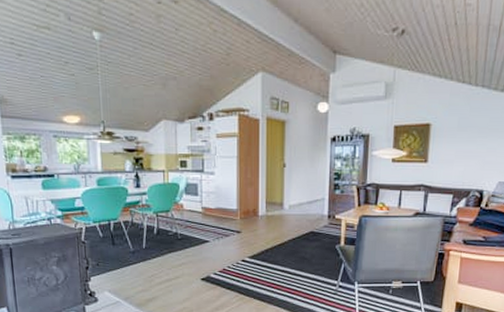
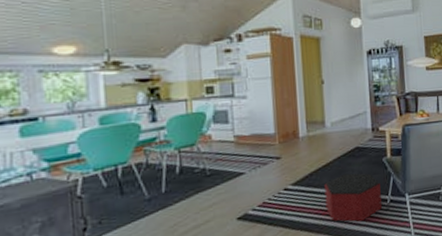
ottoman: none [278,255,331,299] -> present [324,173,382,222]

